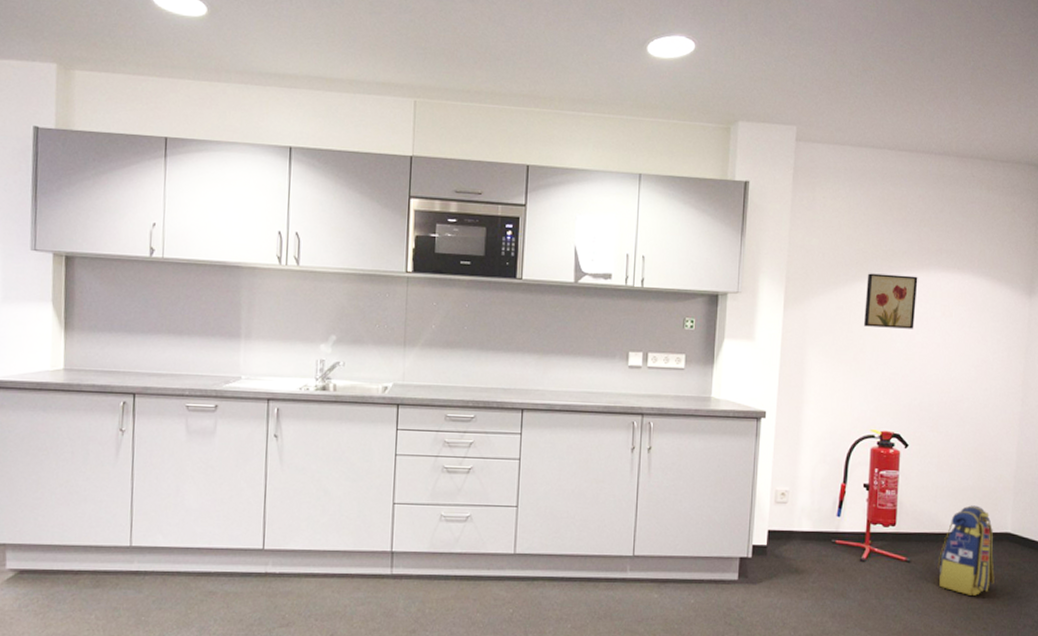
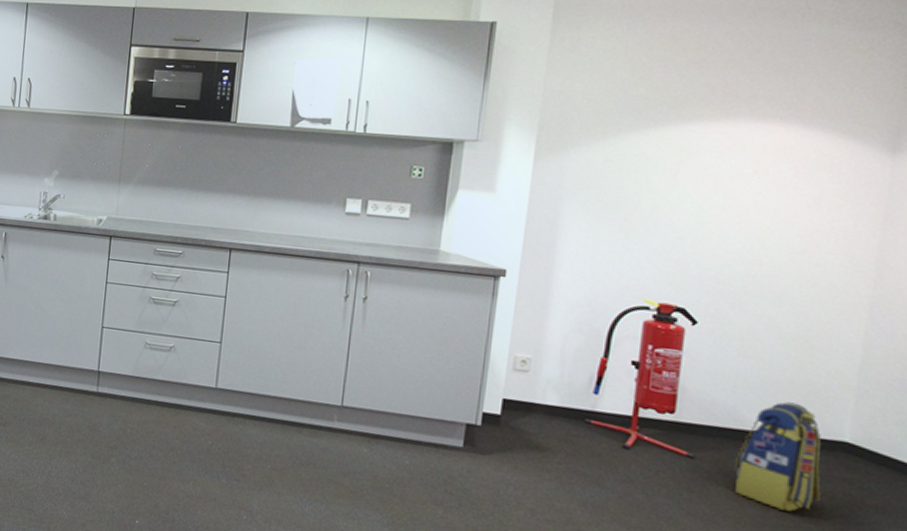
wall art: present [864,273,918,329] -> none [641,122,720,188]

